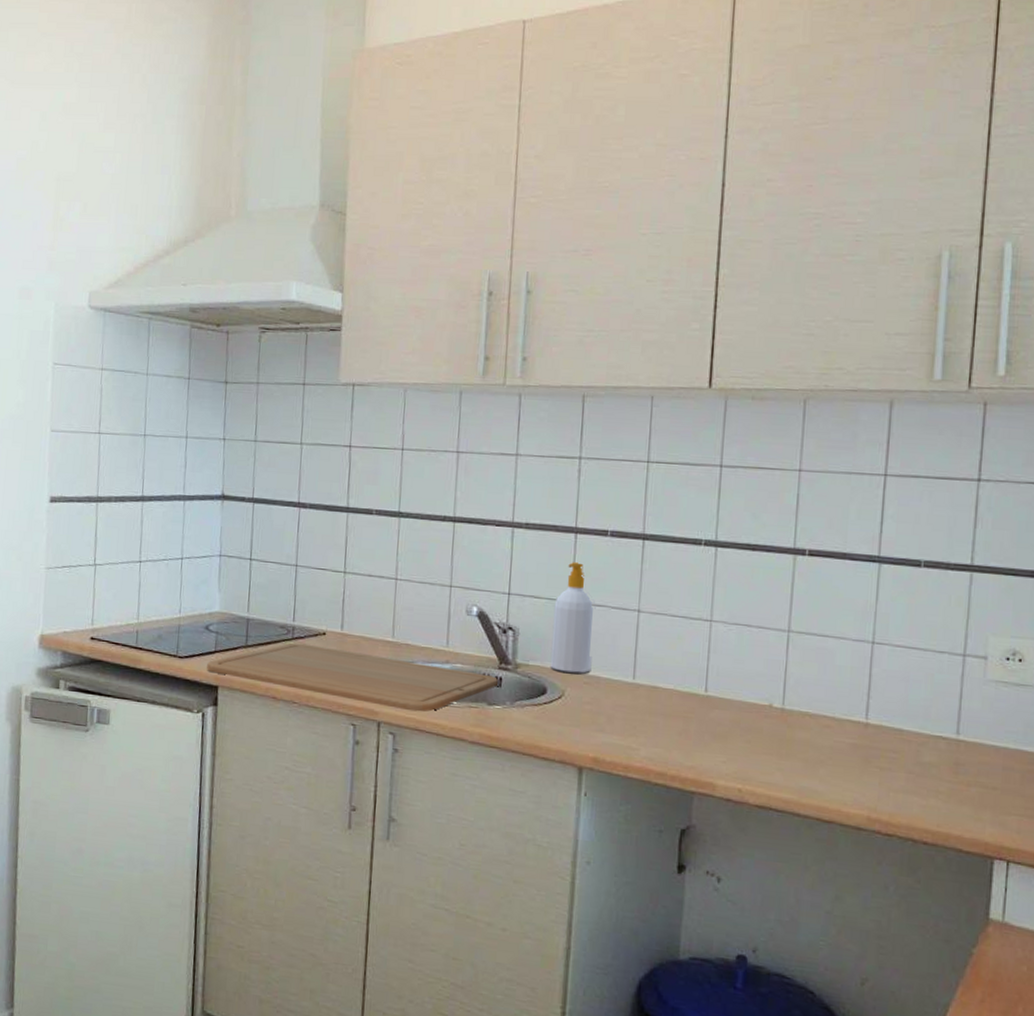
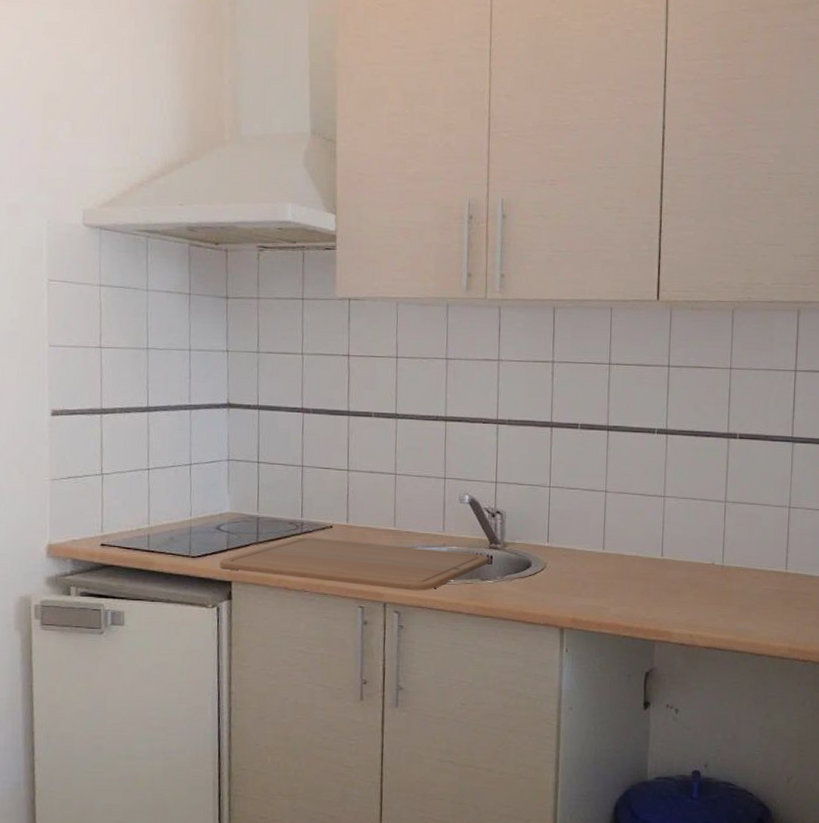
soap bottle: present [550,562,596,676] -> none [533,452,570,550]

